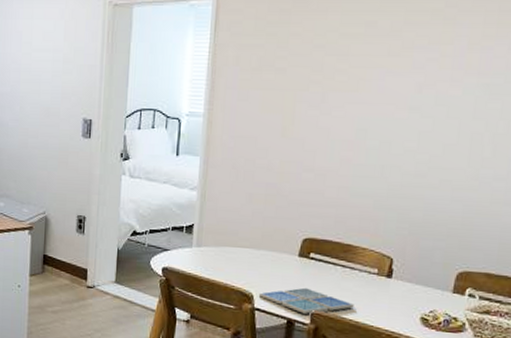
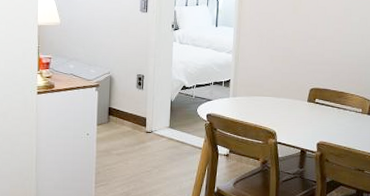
drink coaster: present [258,287,354,314] -> none [279,125,347,144]

